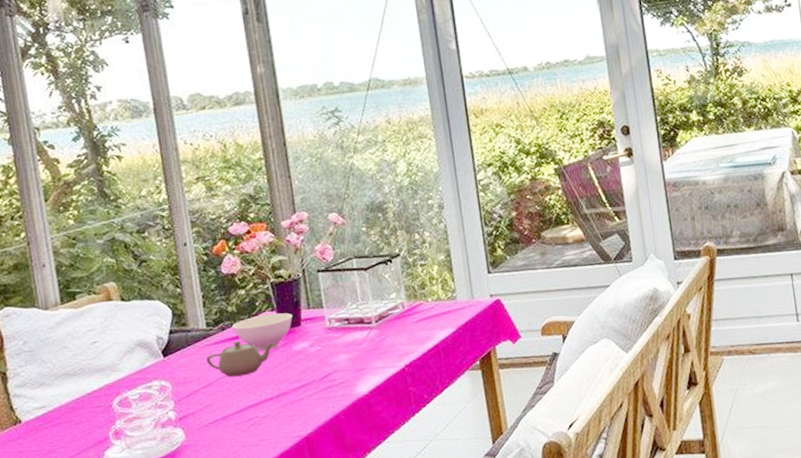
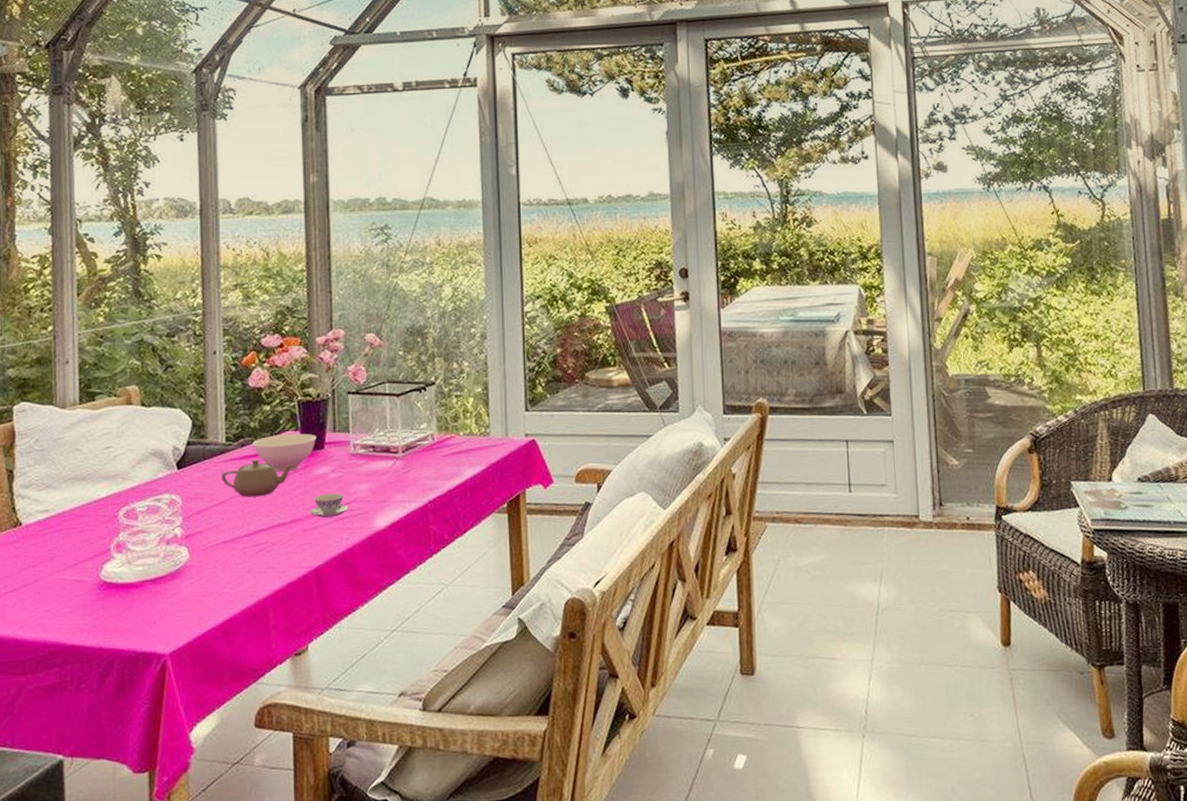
teacup: none [294,365,331,390] -> present [309,493,349,518]

